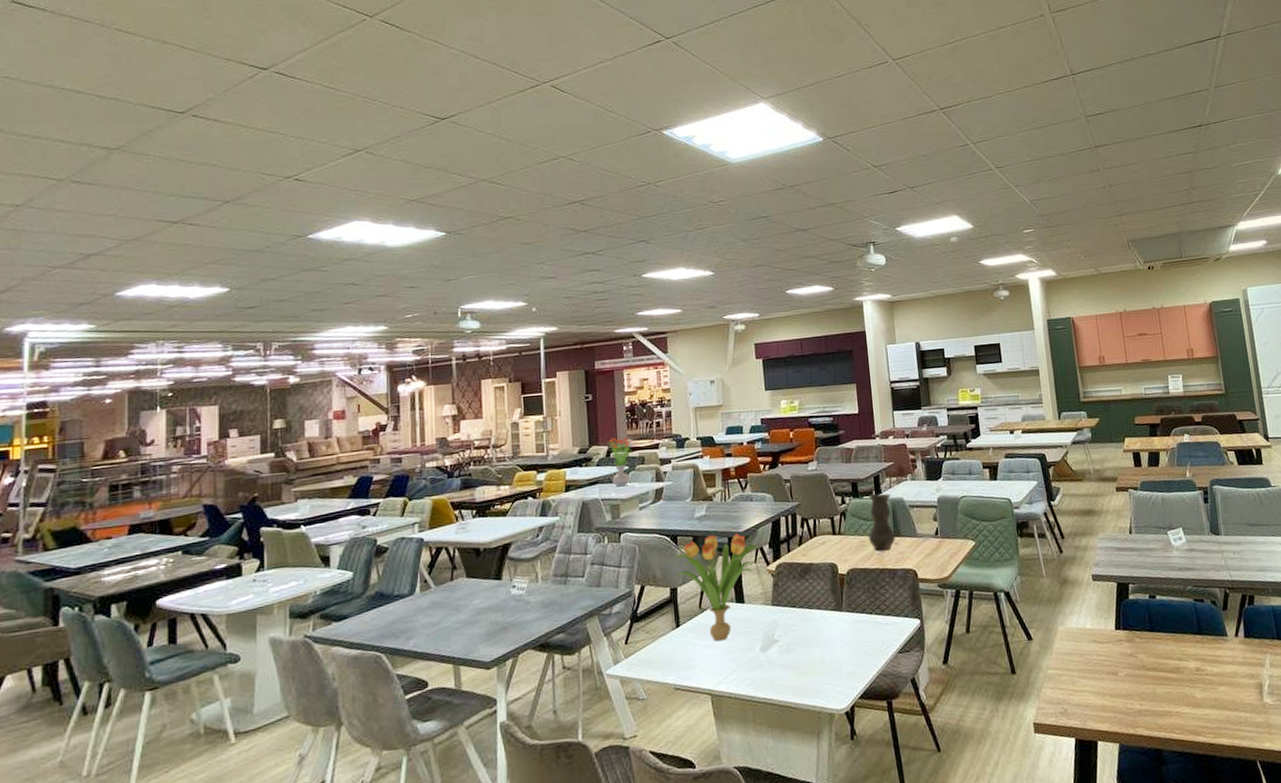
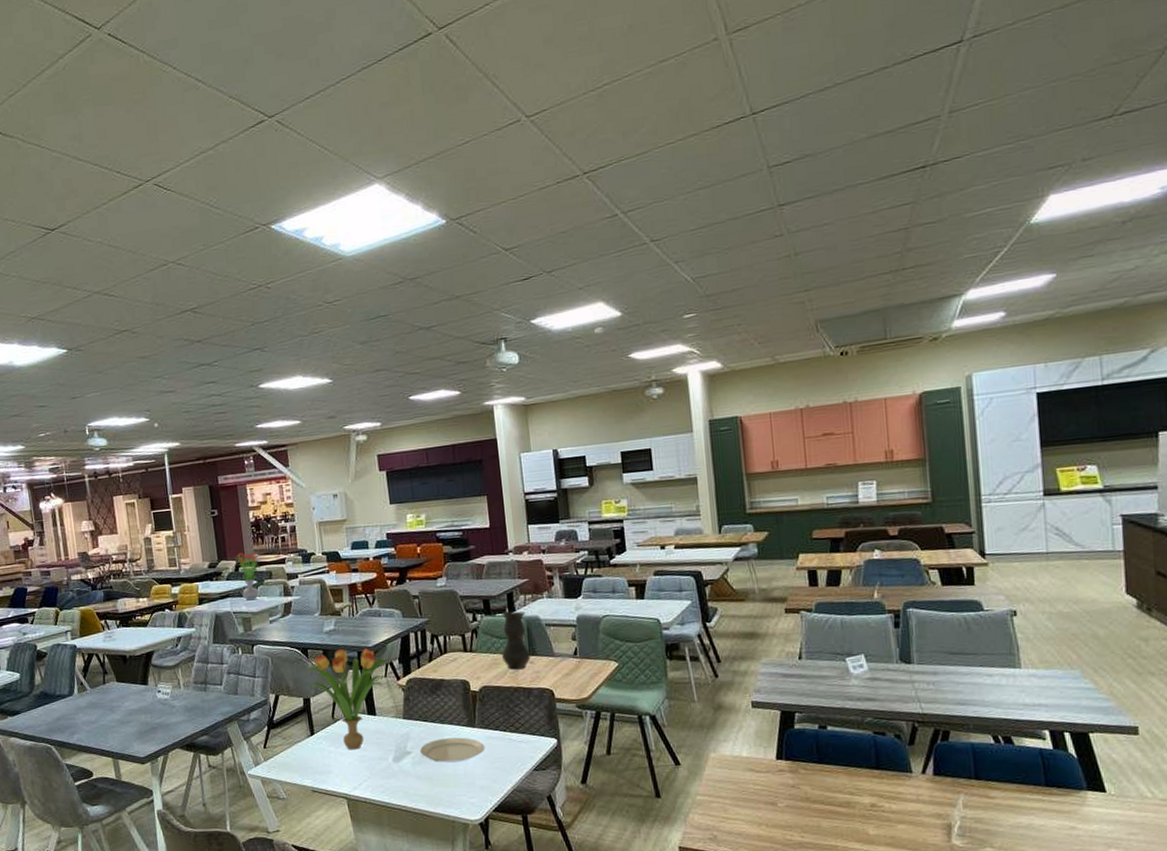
plate: none [787,622,852,650] -> present [419,737,485,763]

